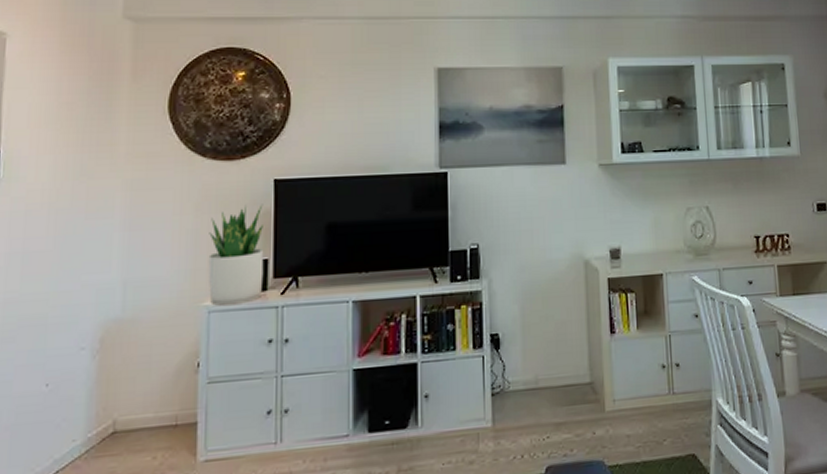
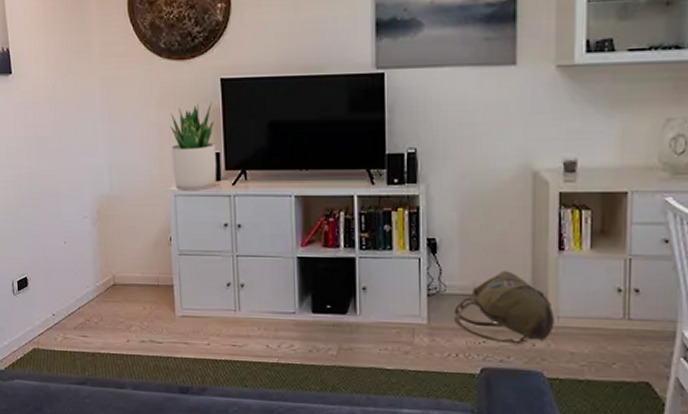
backpack: none [517,359,611,436] -> present [453,271,554,344]

